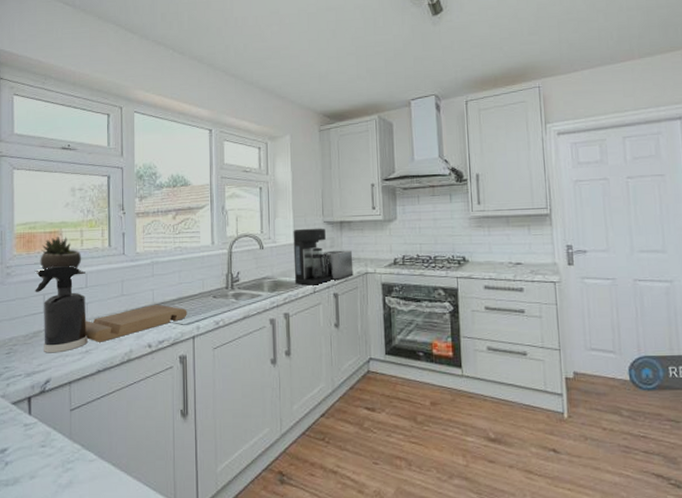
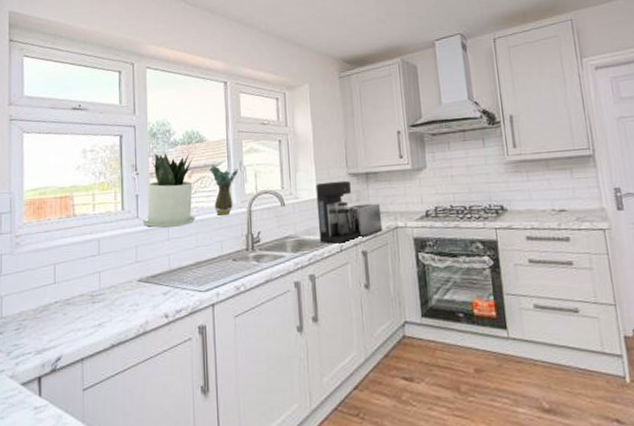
succulent plant: present [35,236,84,279] -> none [45,201,97,247]
spray bottle: present [35,265,88,353] -> none [45,232,101,328]
cutting board: present [85,304,187,342] -> none [98,270,206,314]
planter: none [128,194,179,265] -> present [142,153,196,229]
vase: none [193,207,221,256] -> present [209,164,239,217]

